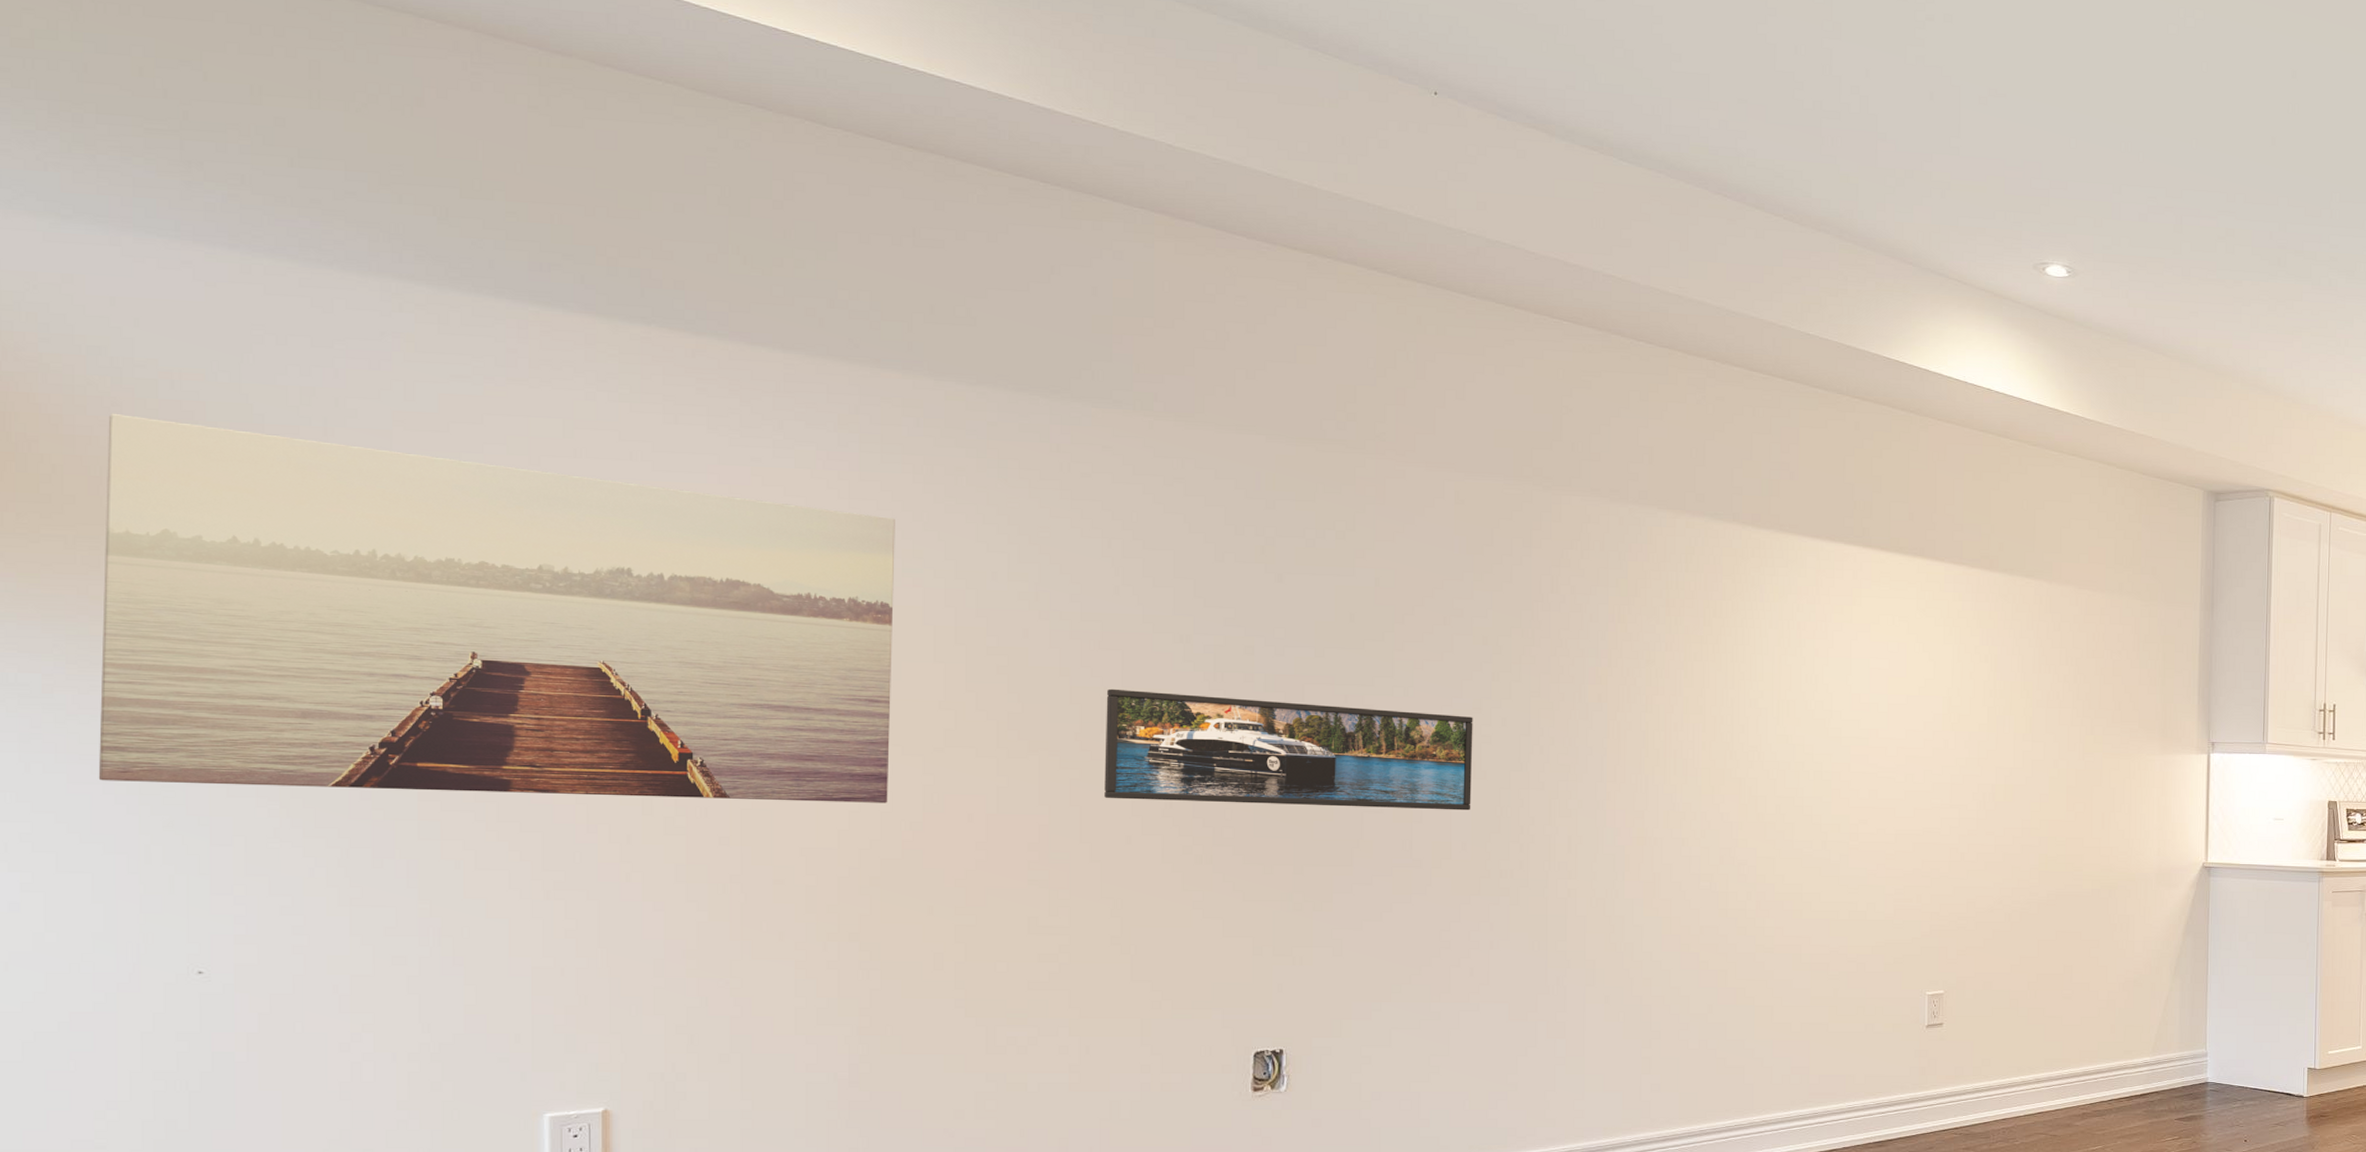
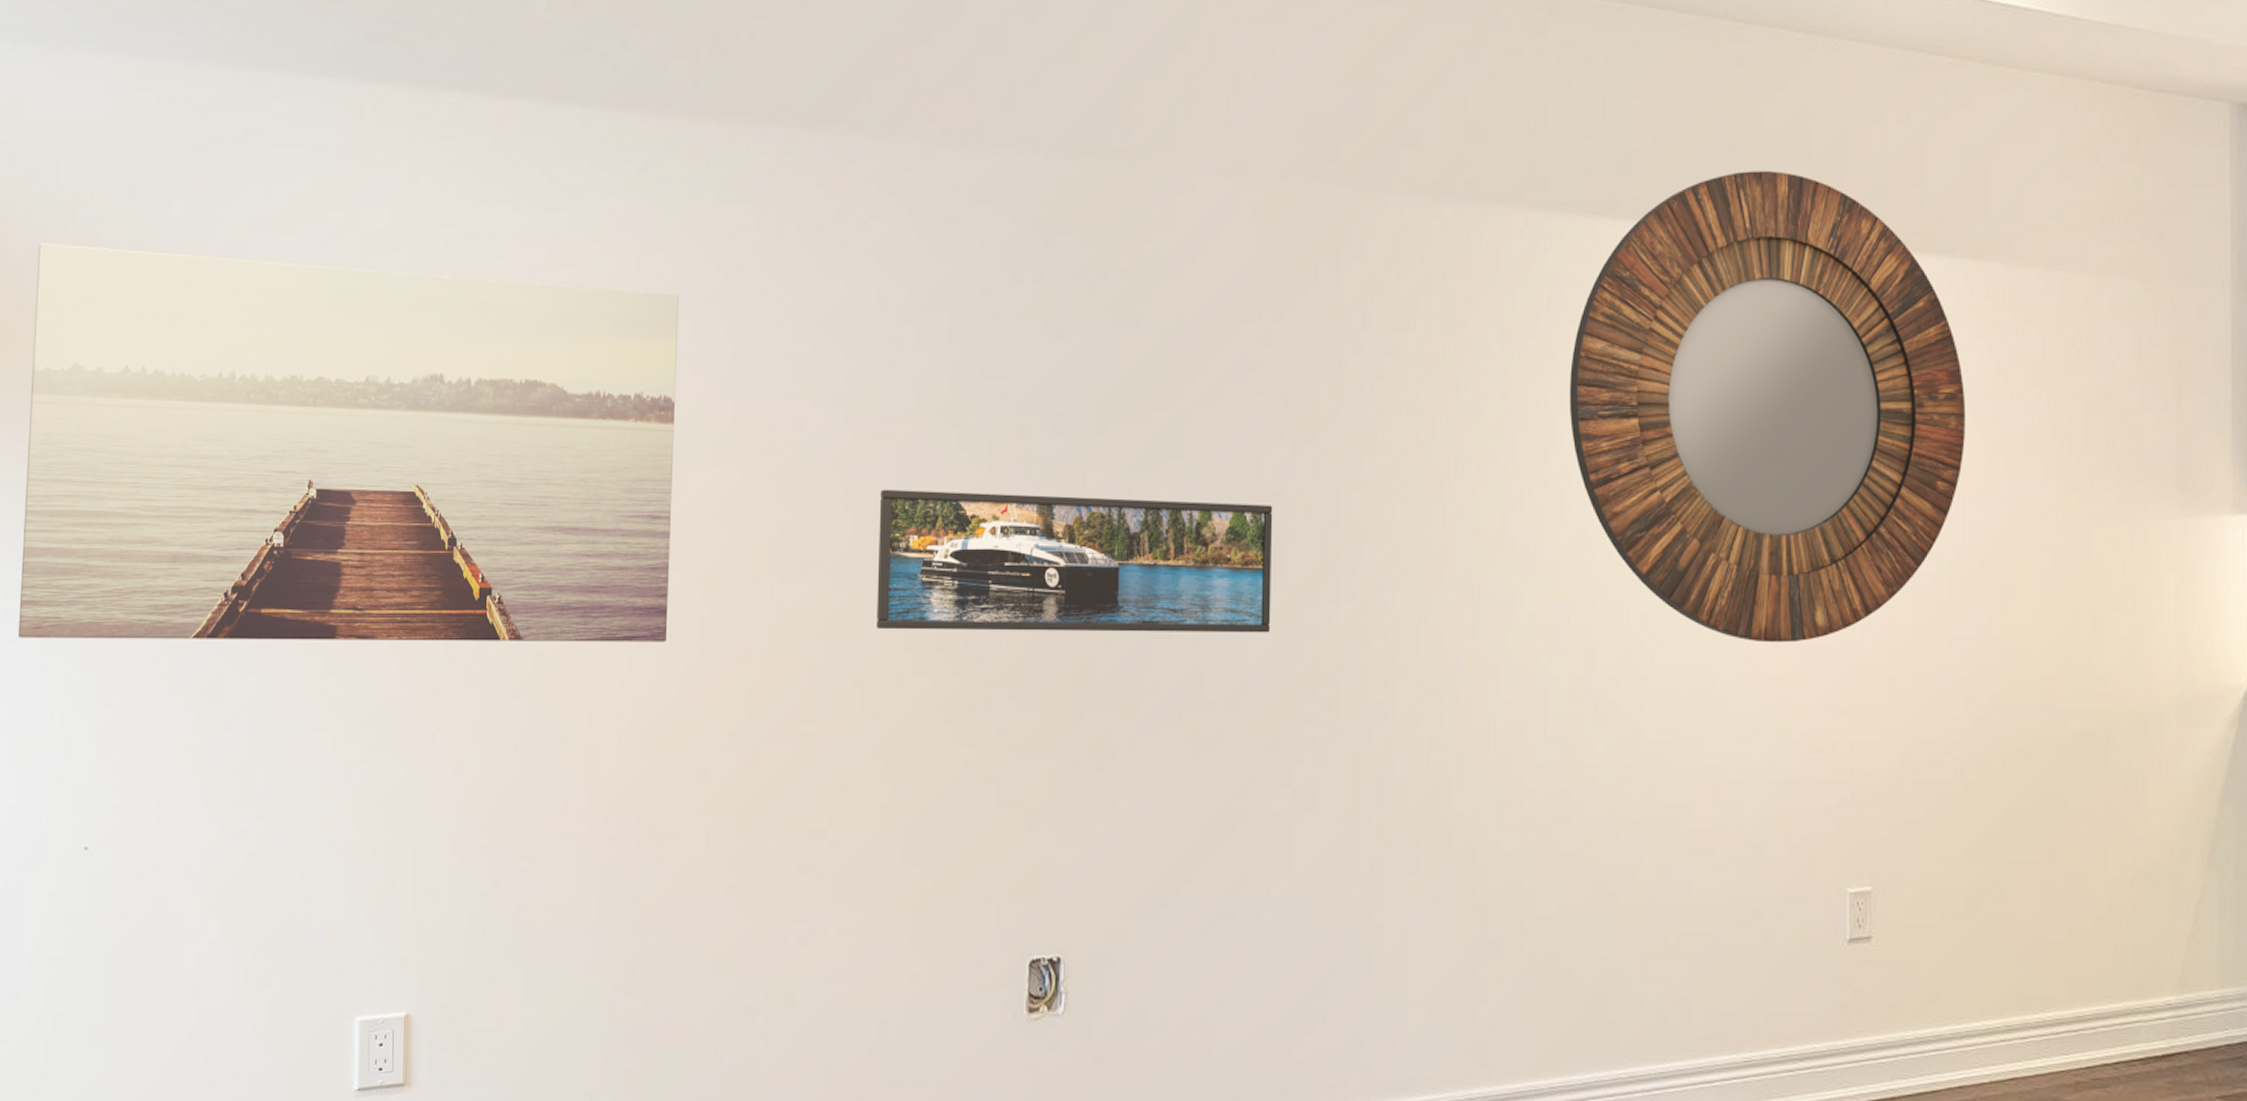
home mirror: none [1720,503,2018,828] -> present [1569,170,1966,643]

